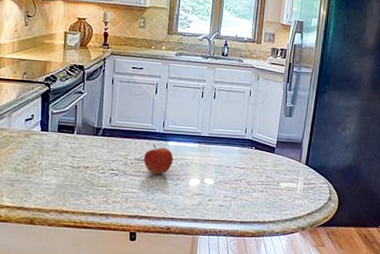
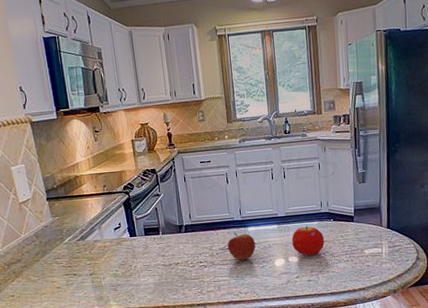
fruit: none [210,149,244,181] -> present [292,225,325,256]

